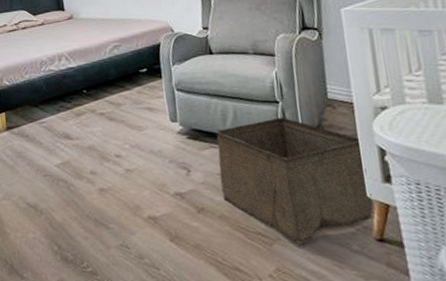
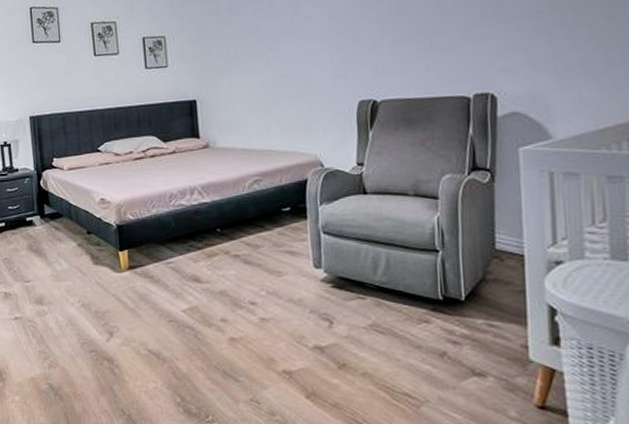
storage bin: present [216,117,374,245] -> none [364,267,537,408]

